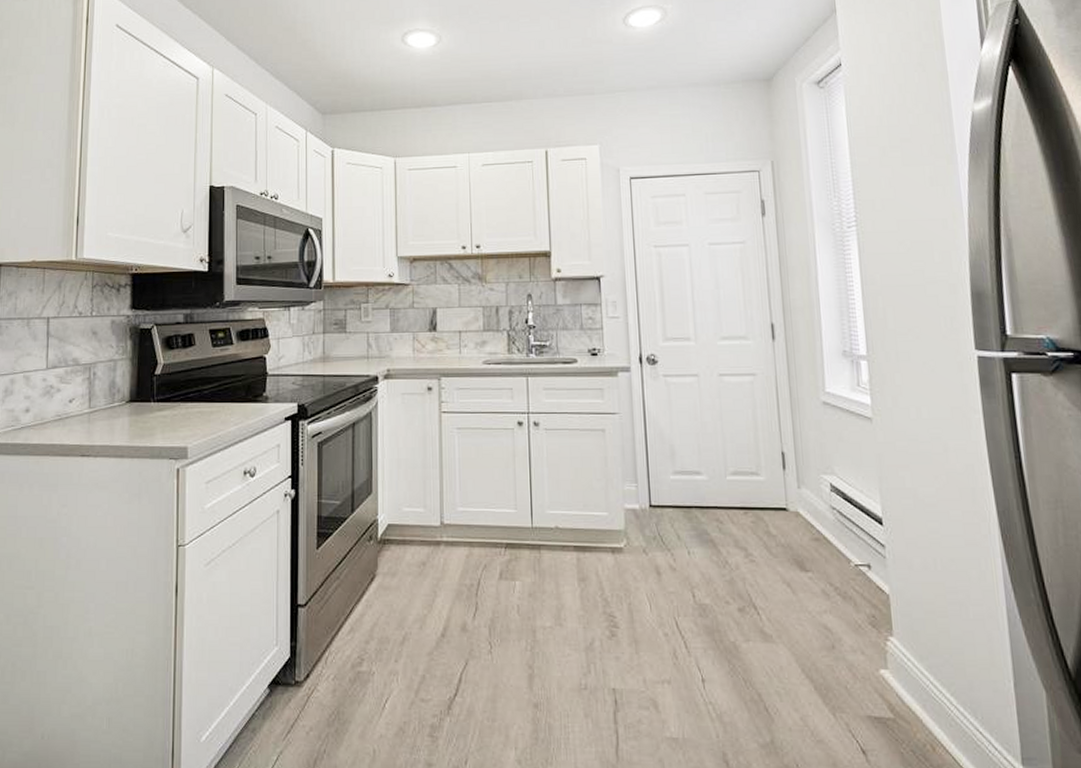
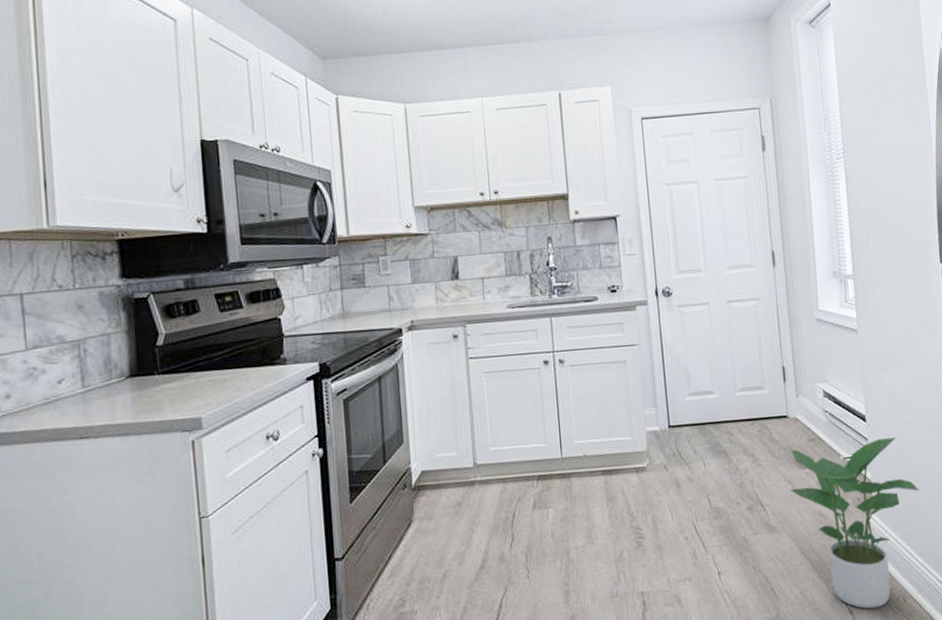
potted plant: none [788,548,951,752] -> present [789,437,920,609]

